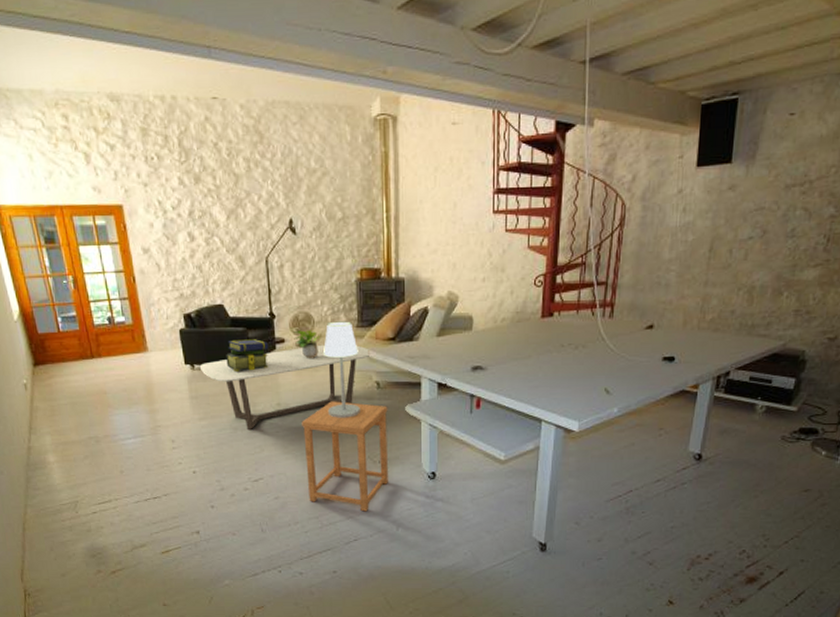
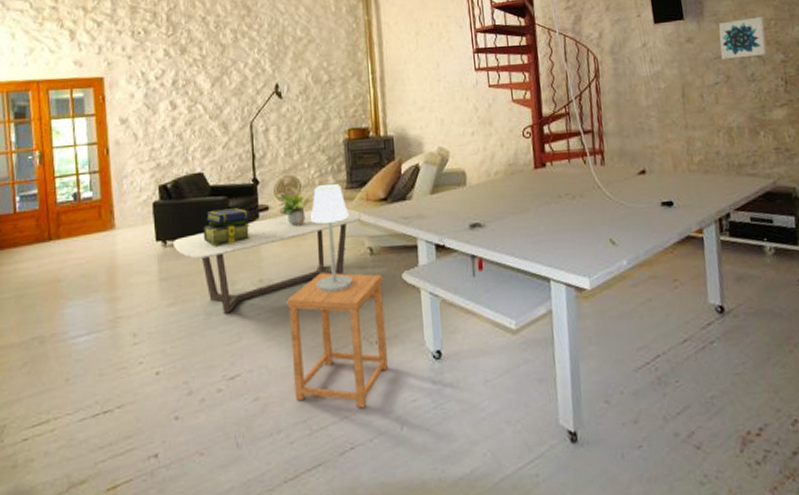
wall art: none [762,162,824,211] -> present [718,16,767,59]

